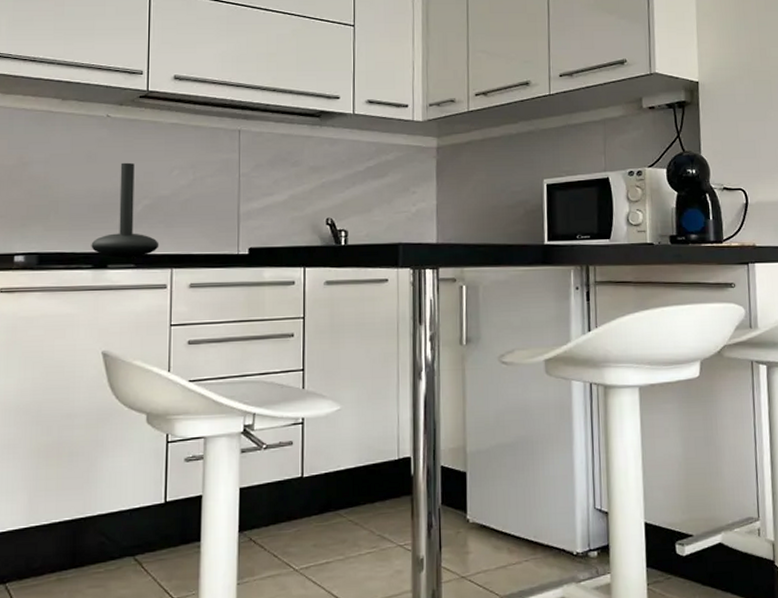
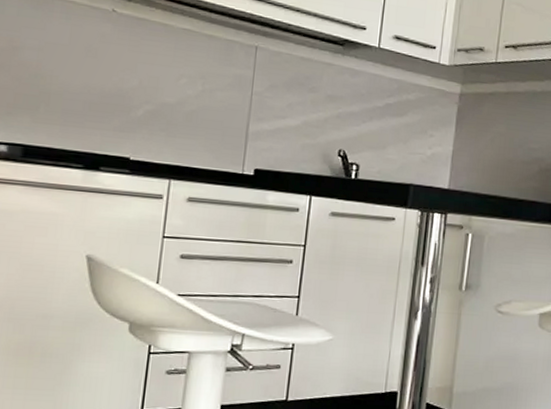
paper towel holder: present [91,162,159,258] -> none [83,62,159,163]

